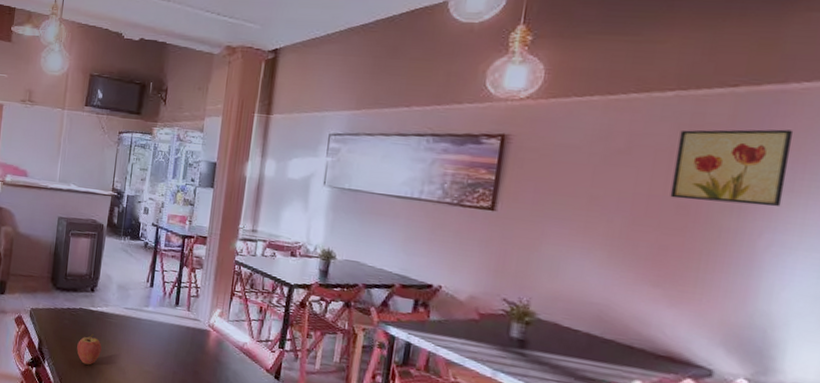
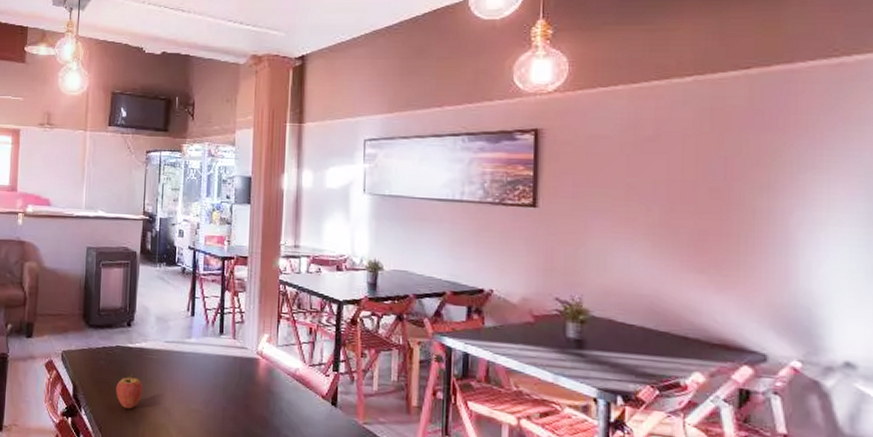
wall art: present [670,129,794,207] -> none [702,107,807,184]

